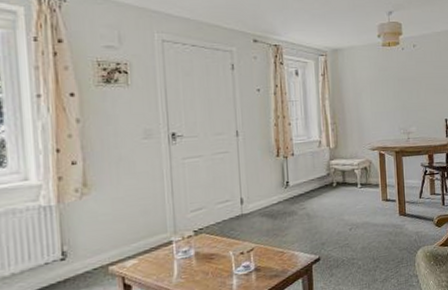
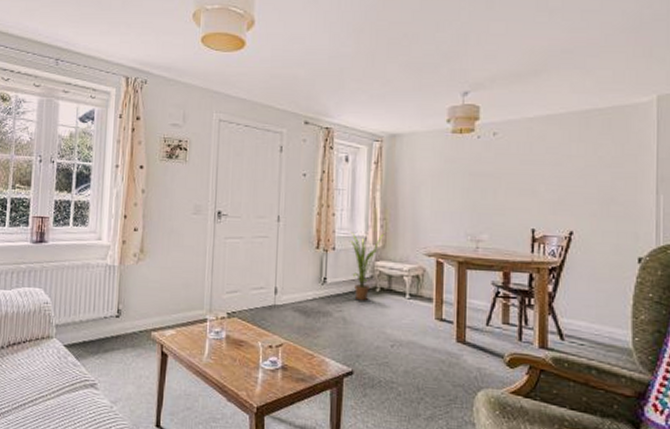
house plant: none [304,136,336,197] -> present [348,230,385,301]

